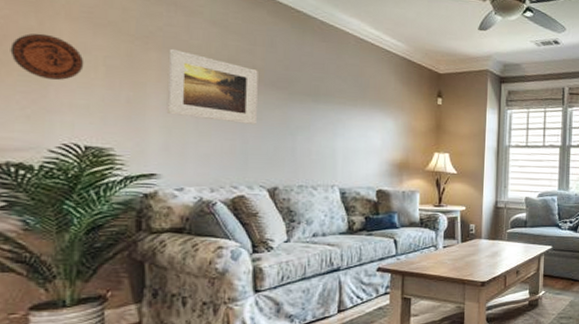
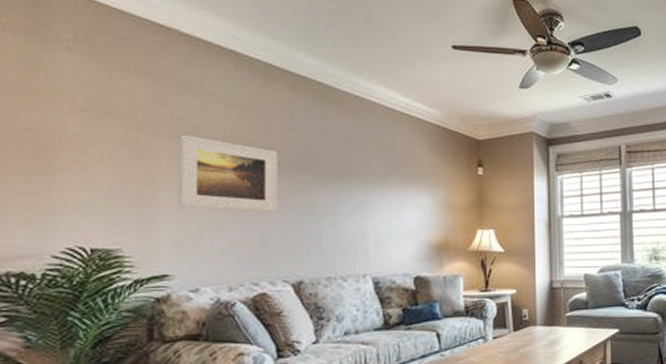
decorative plate: present [10,33,84,81] -> none [11,128,90,179]

